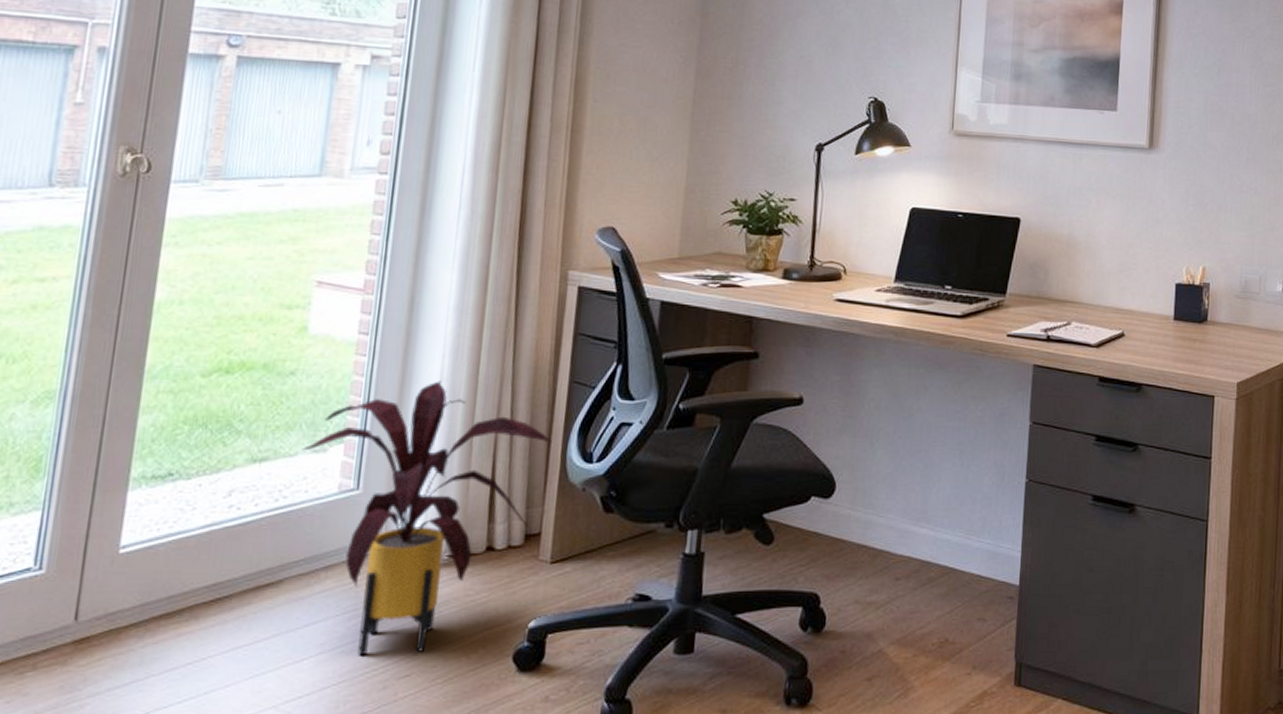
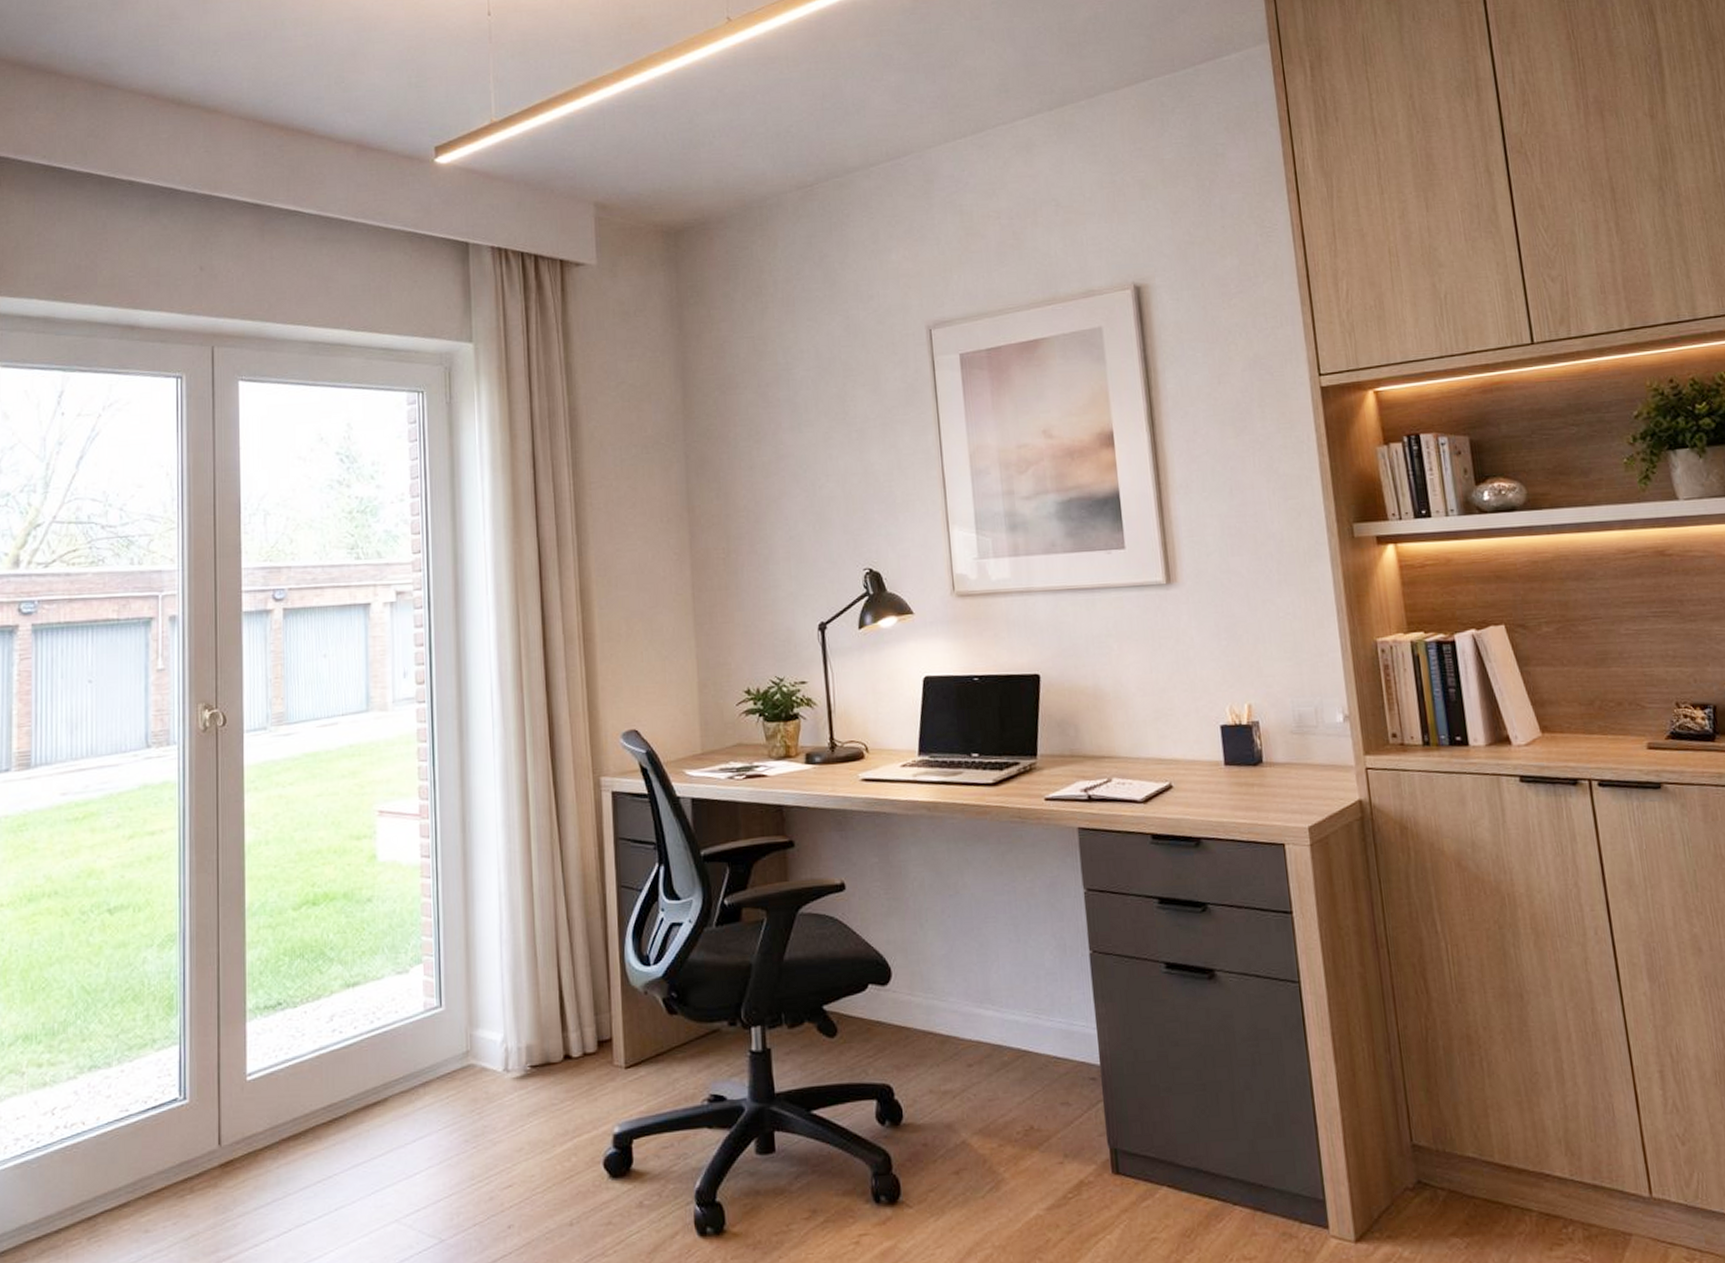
house plant: present [302,381,553,656] -> none [387,896,610,1169]

